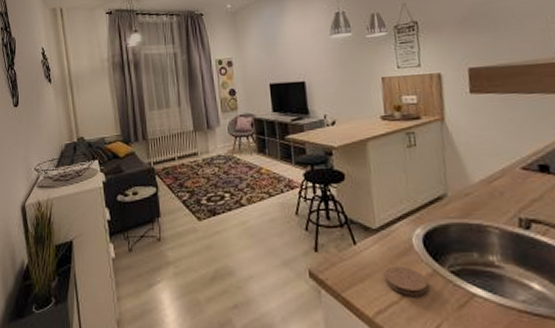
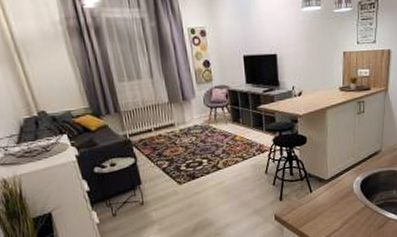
coaster: present [383,267,428,296] -> none [330,205,360,225]

